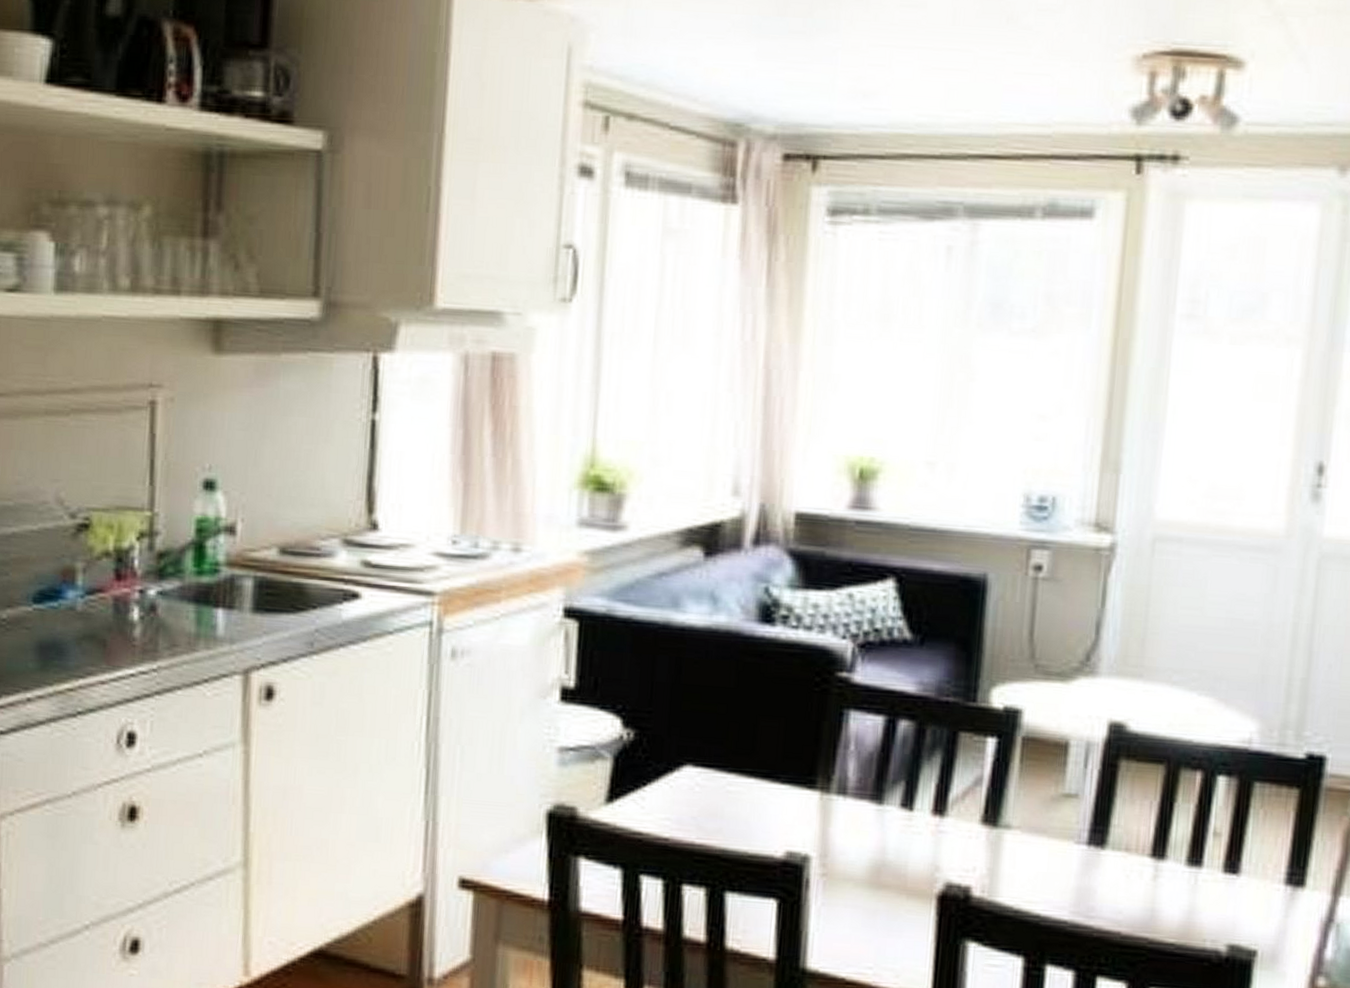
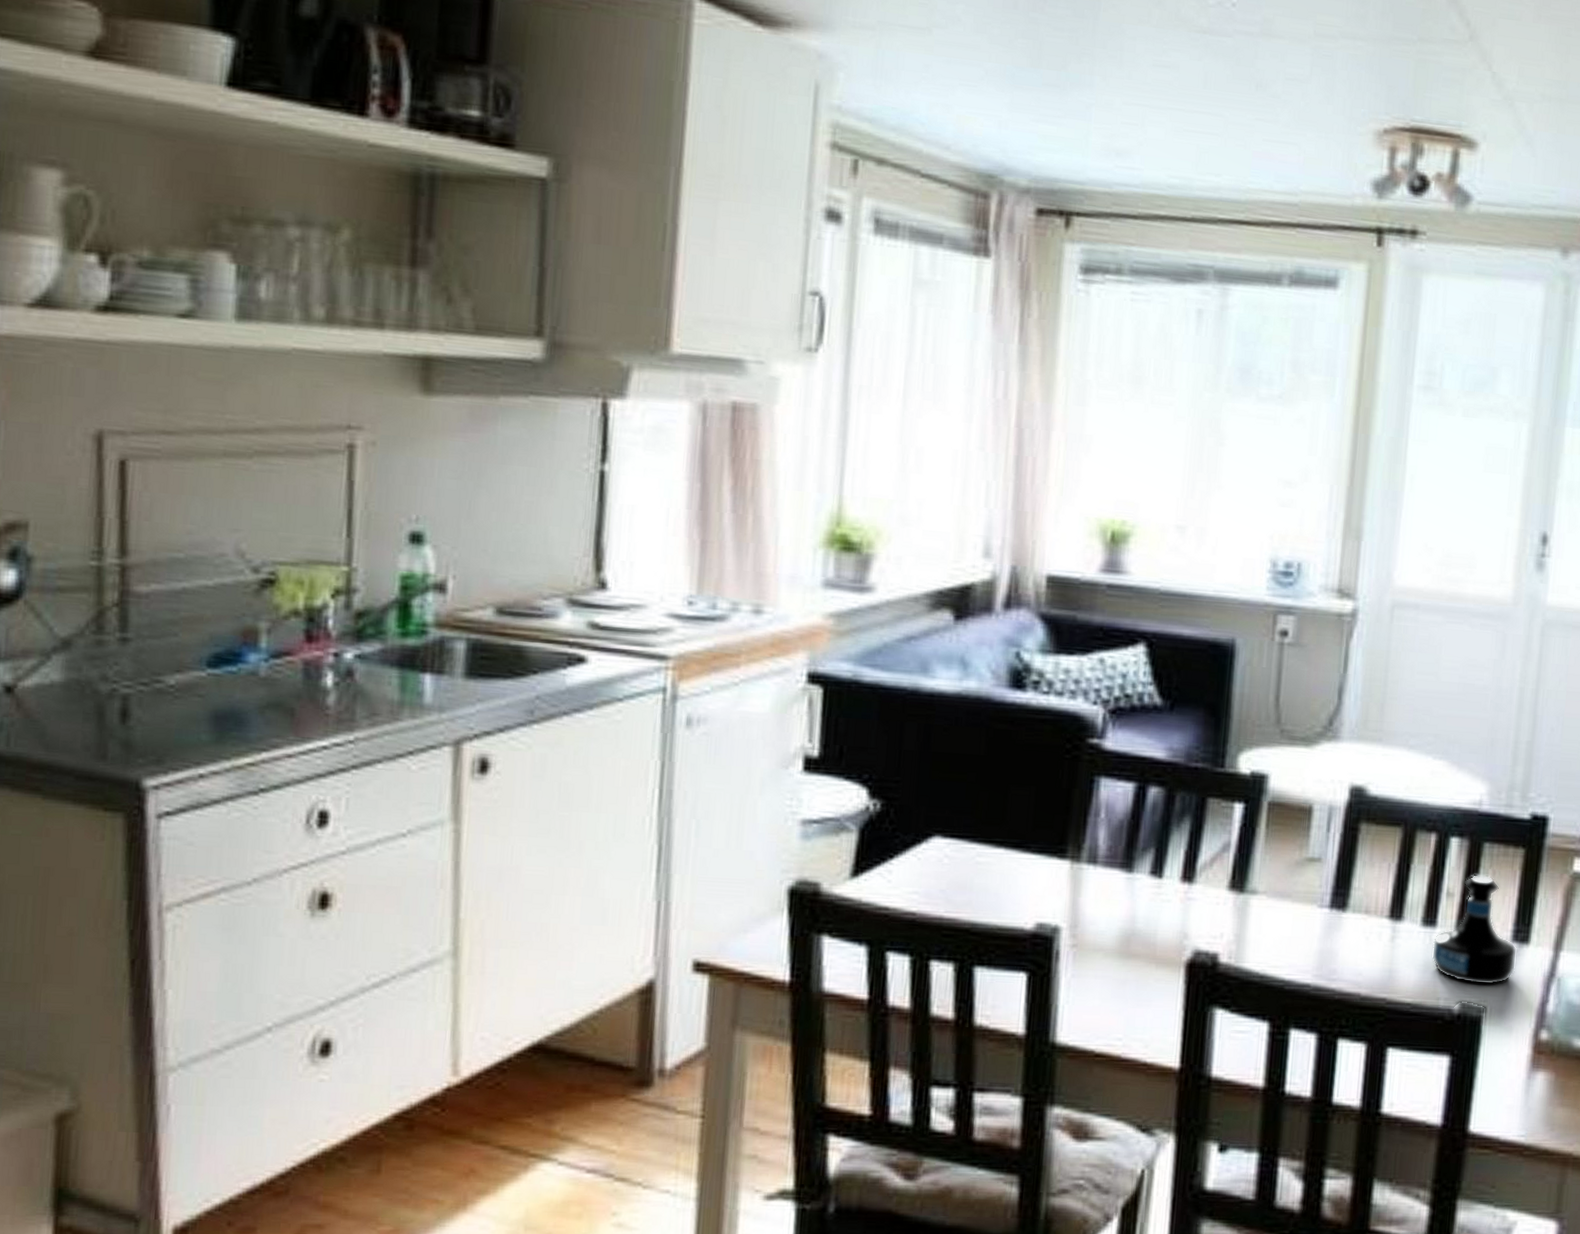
tequila bottle: none [1198,814,1292,929] -> present [1432,874,1517,986]

